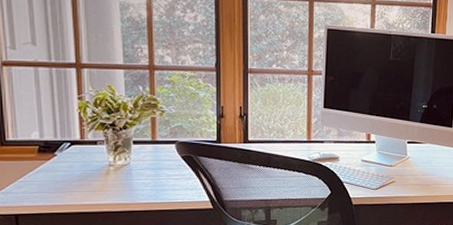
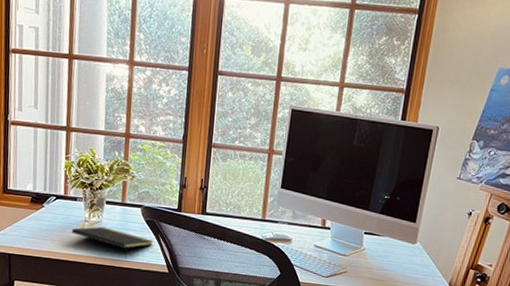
notepad: none [93,169,193,200] -> present [71,226,154,258]

